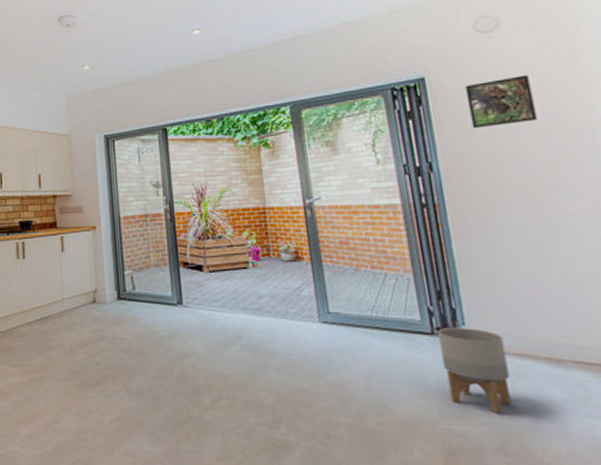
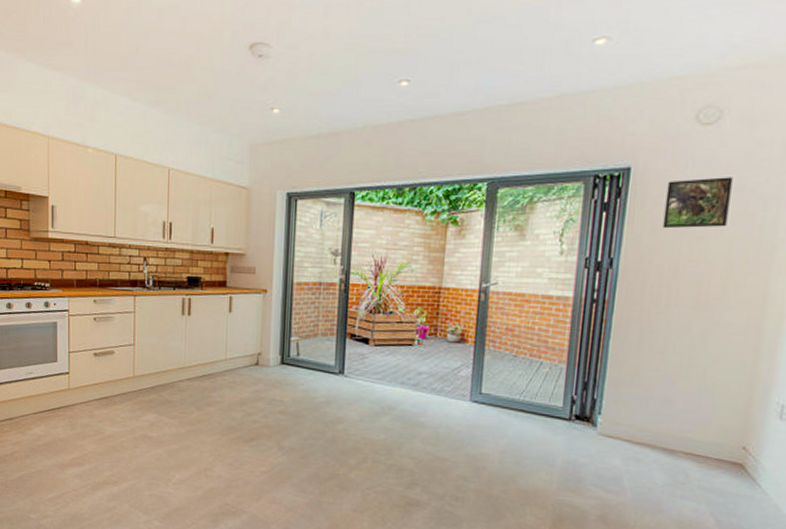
planter: present [438,328,511,414] -> none [570,415,631,491]

